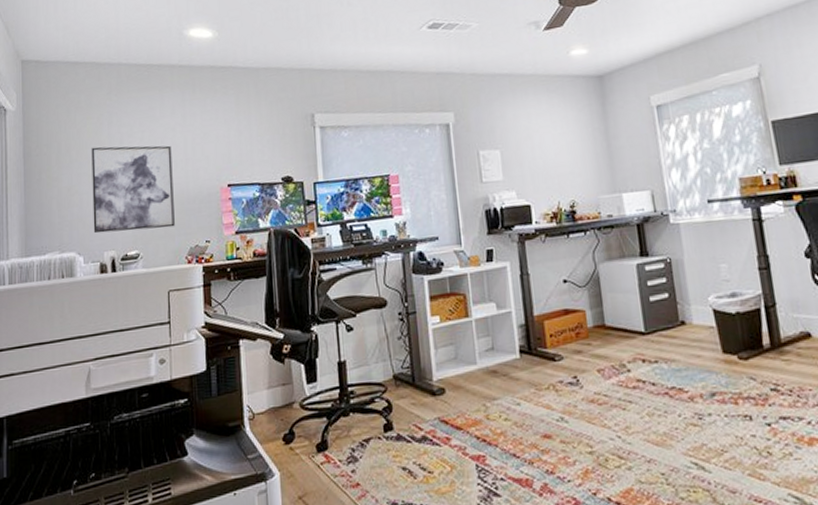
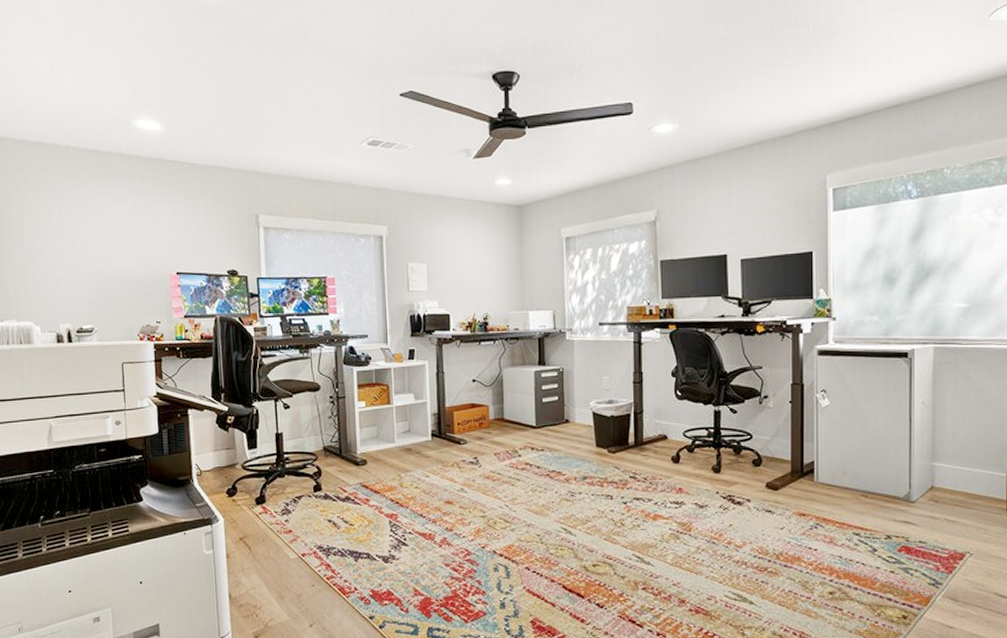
wall art: present [91,145,175,234] -> none [43,225,127,307]

